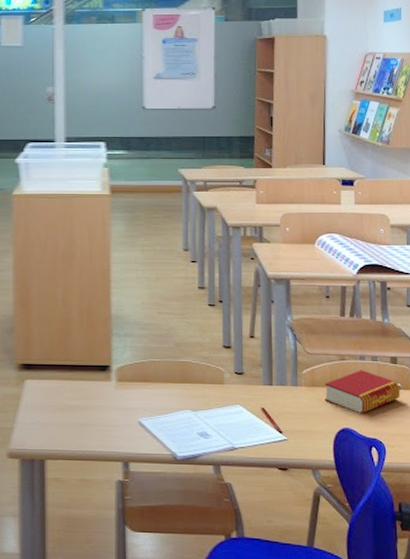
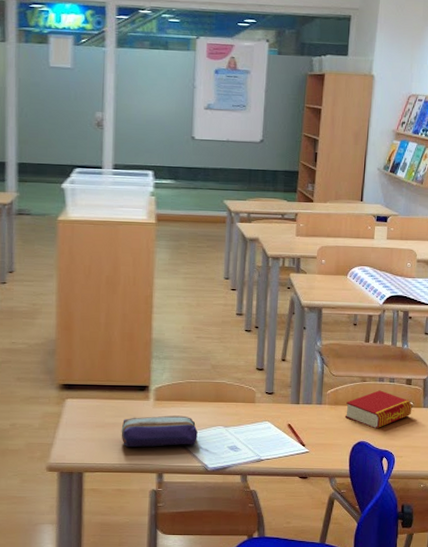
pencil case: none [83,397,164,433] -> present [121,415,198,448]

